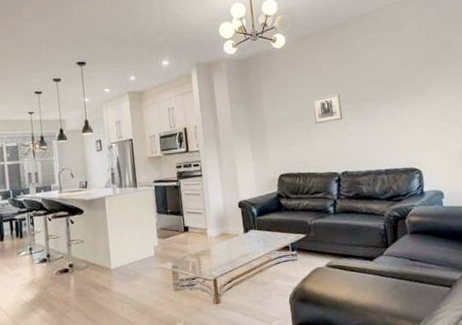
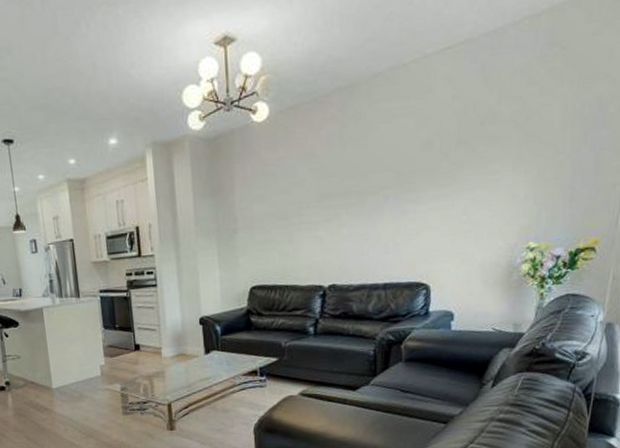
wall art: present [312,93,342,124] -> none [298,184,335,224]

